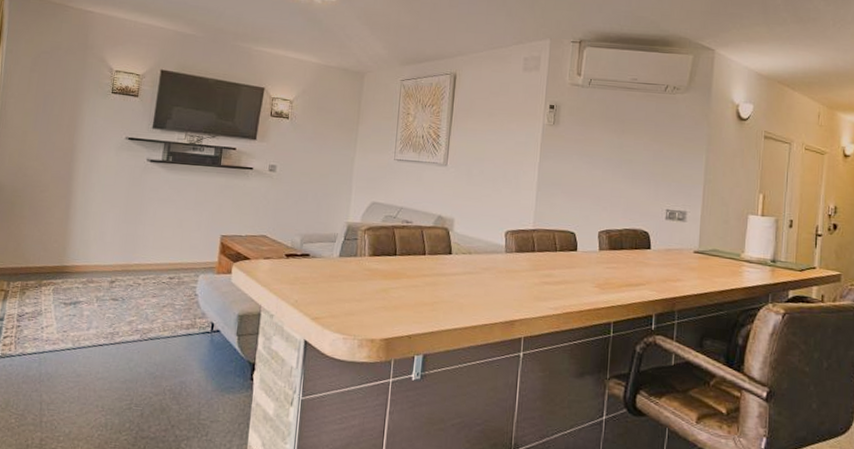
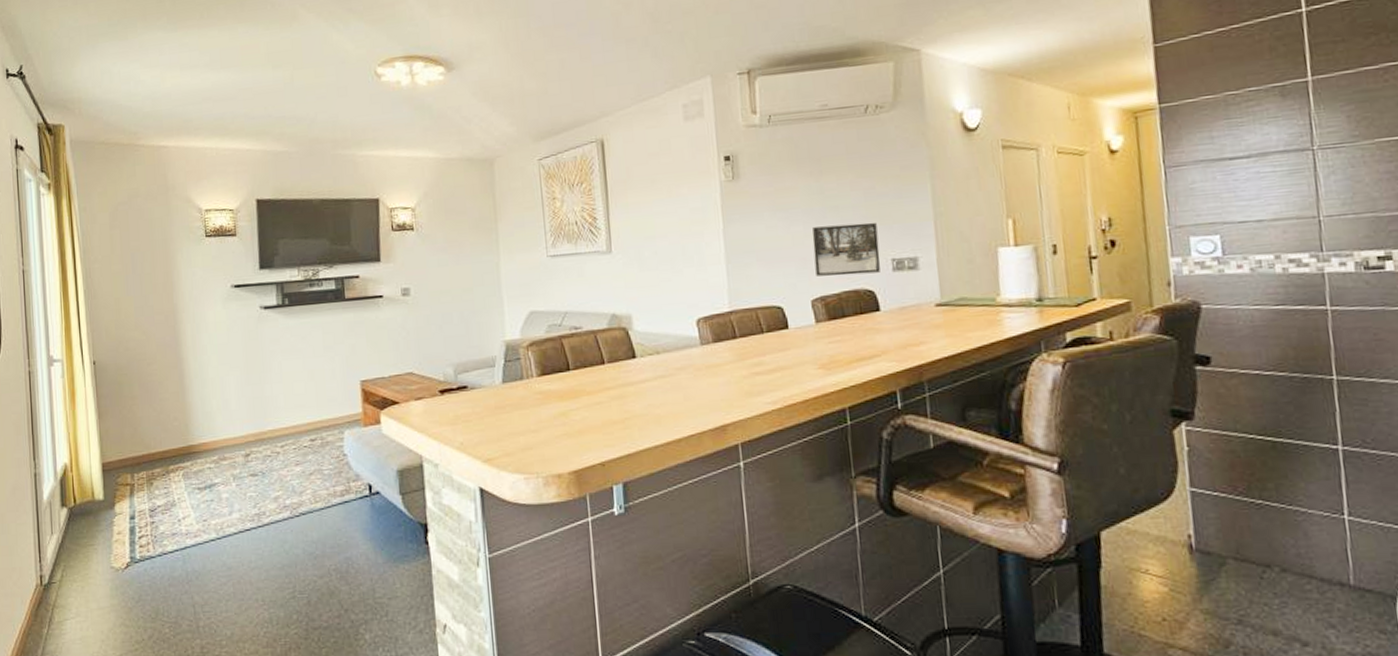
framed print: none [606,174,659,219] -> present [812,222,881,276]

